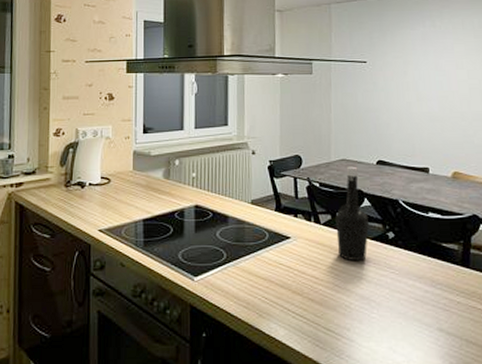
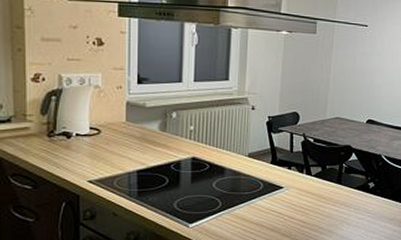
bottle: present [335,166,370,262] -> none [325,124,355,208]

